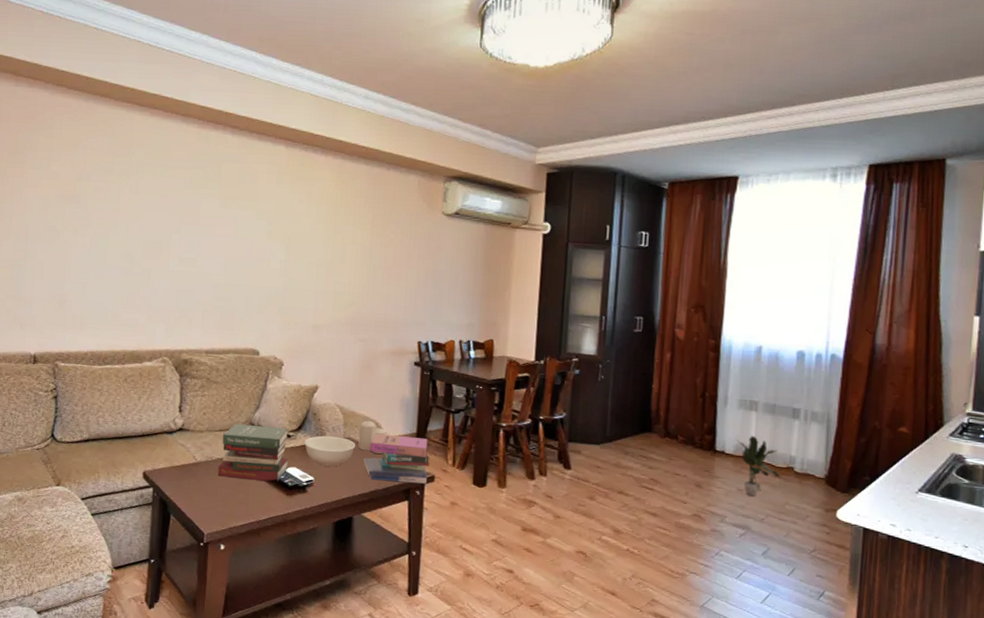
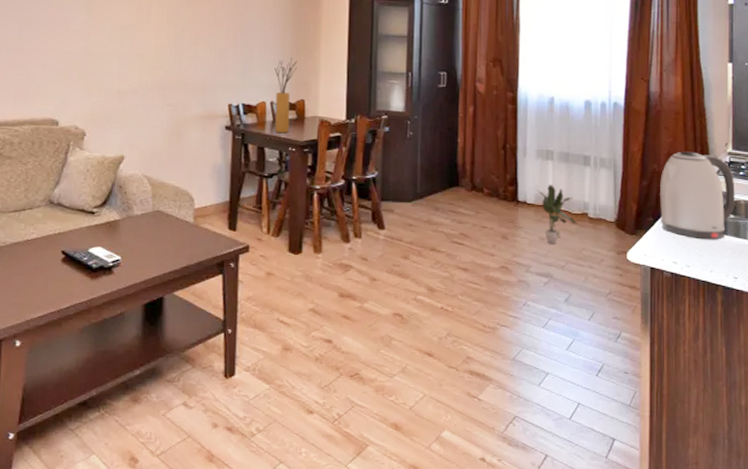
books: present [217,424,289,483] -> none [12,202,93,266]
bowl: present [304,435,356,467] -> none [109,210,166,244]
candle: present [358,418,388,454] -> none [168,188,199,225]
books: present [363,433,430,484] -> none [174,203,244,255]
vase: none [462,298,488,372] -> present [274,57,298,134]
kettle: none [878,409,973,504] -> present [660,151,735,239]

